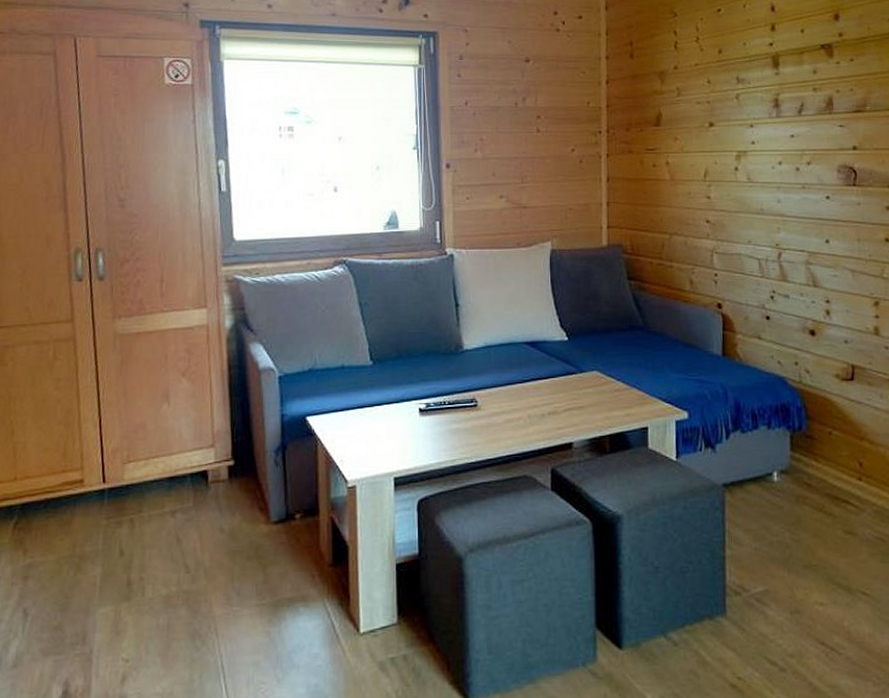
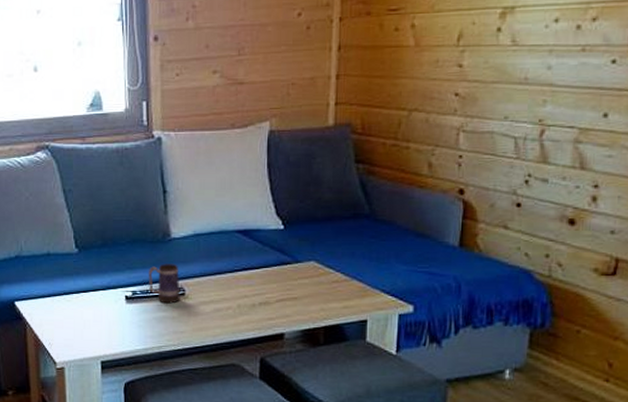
mug: none [441,375,473,415] -> present [148,264,180,304]

